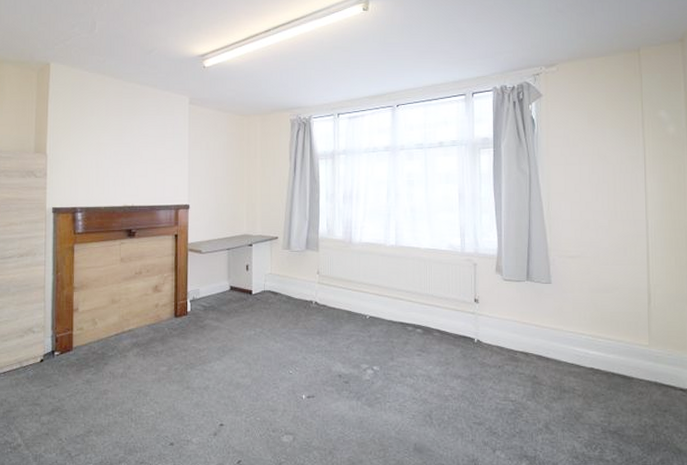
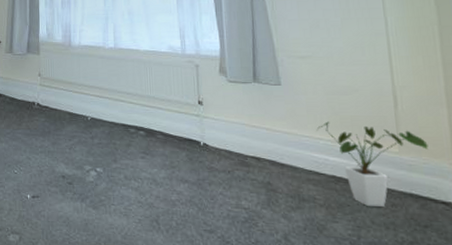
house plant: none [580,317,673,395] -> present [316,121,429,207]

